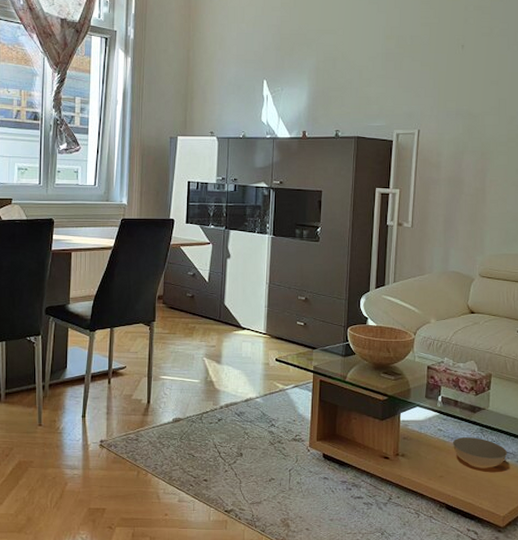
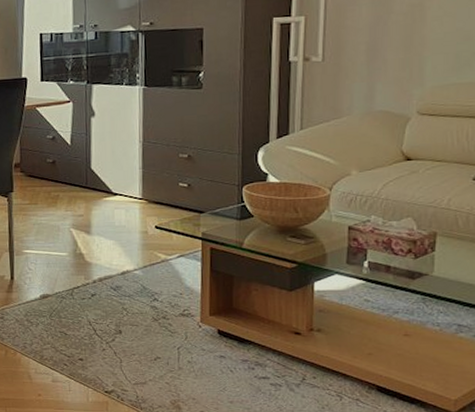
bowl: present [452,437,508,468] -> none [384,308,461,344]

